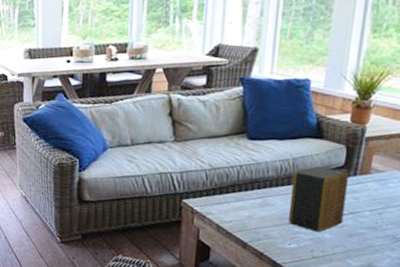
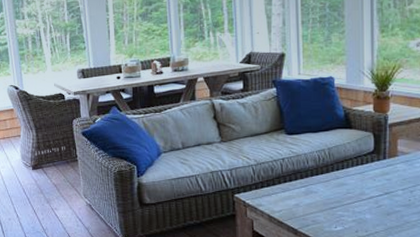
speaker: present [288,166,349,233] -> none [330,153,380,214]

